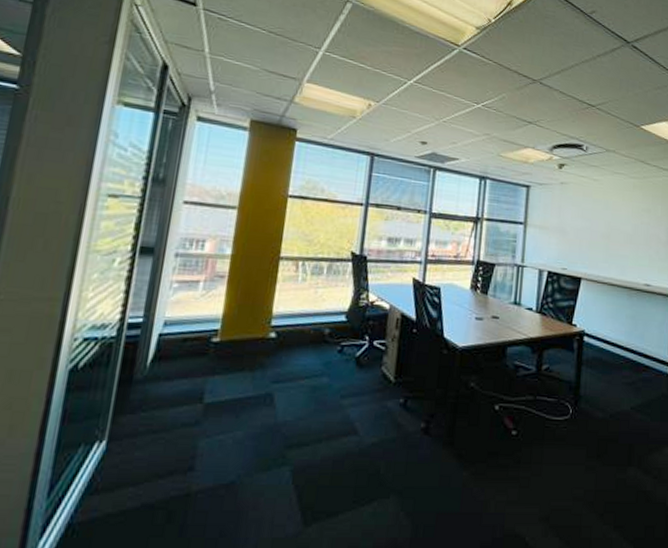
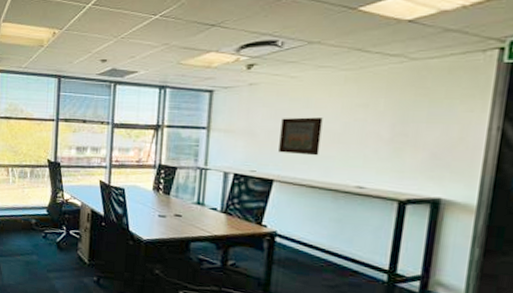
wall art: none [585,217,619,255] -> present [278,117,323,156]

